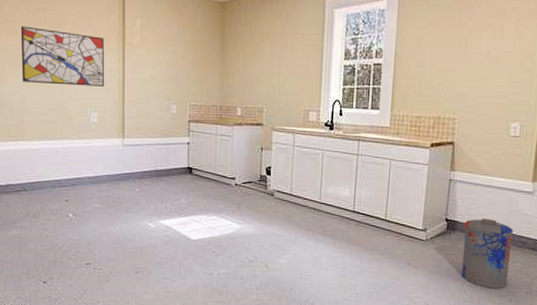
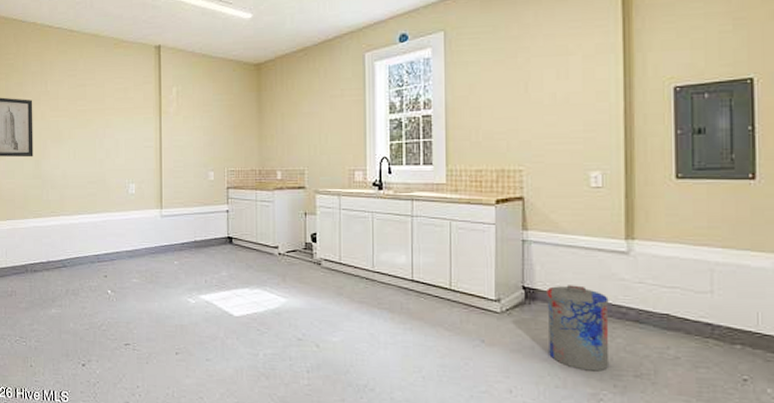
wall art: present [20,26,104,87] -> none [62,102,141,158]

